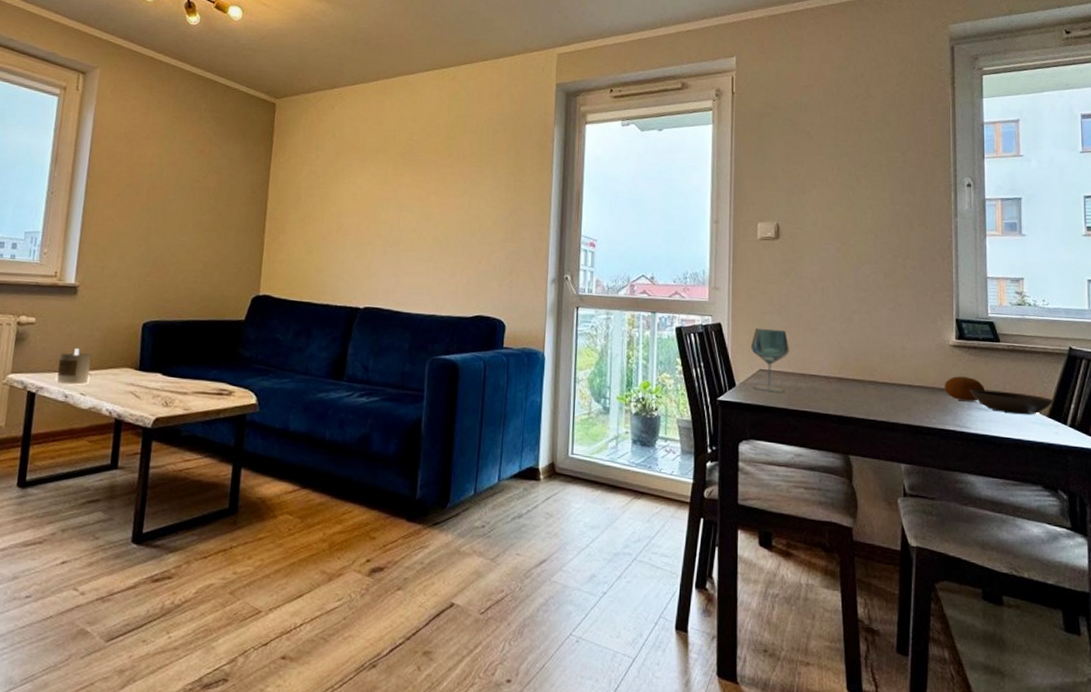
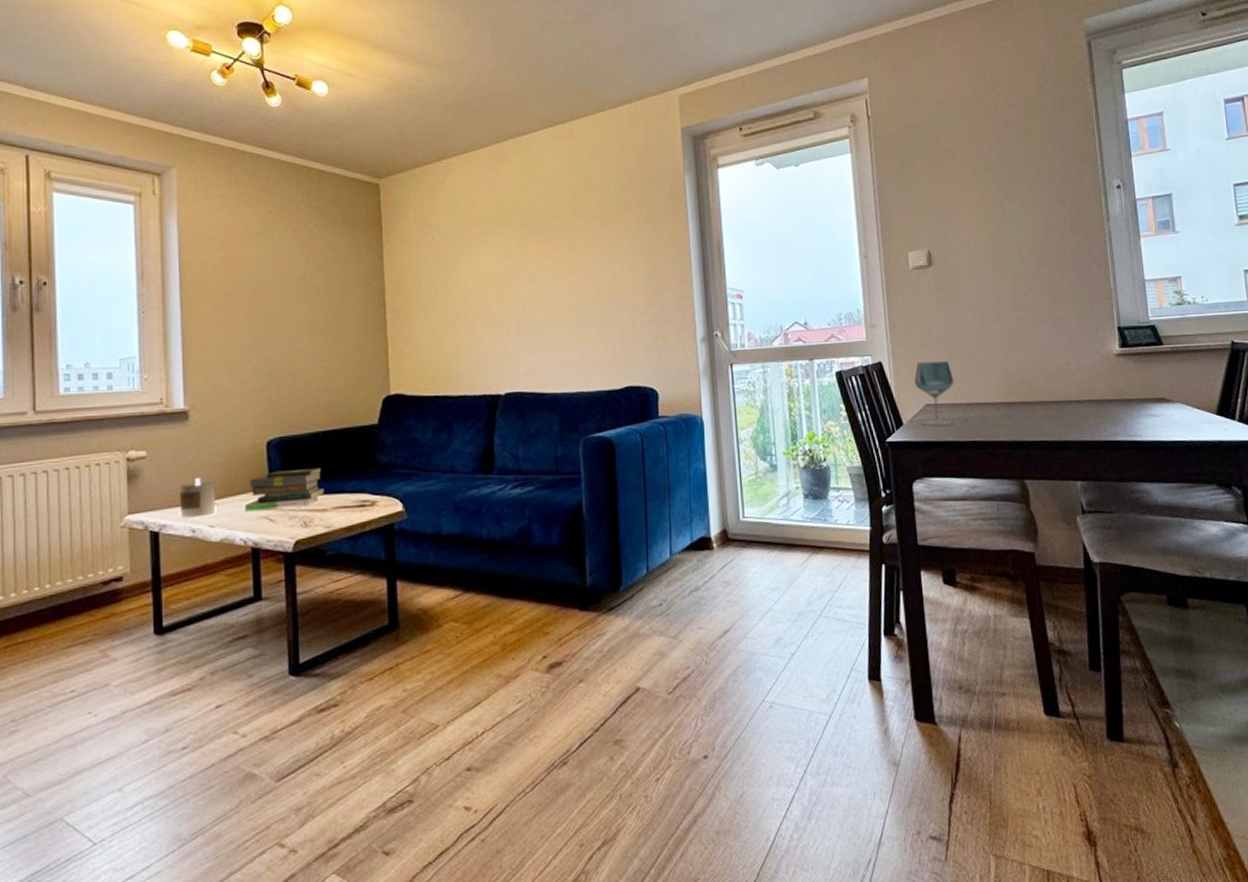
books: none [114,351,188,388] -> present [245,467,324,512]
fruit: present [944,376,986,401] -> none [1112,384,1153,409]
bowl: present [970,389,1053,415] -> none [1138,394,1220,416]

